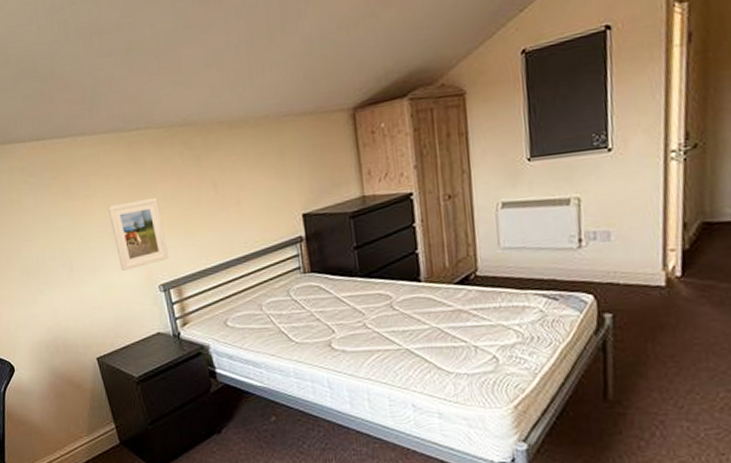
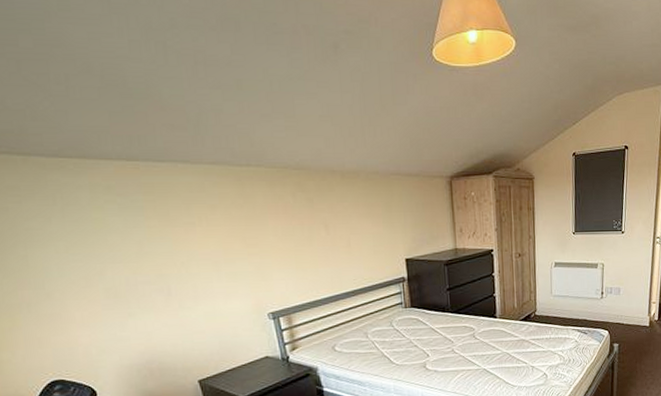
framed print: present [107,198,170,270] -> none [212,233,280,298]

